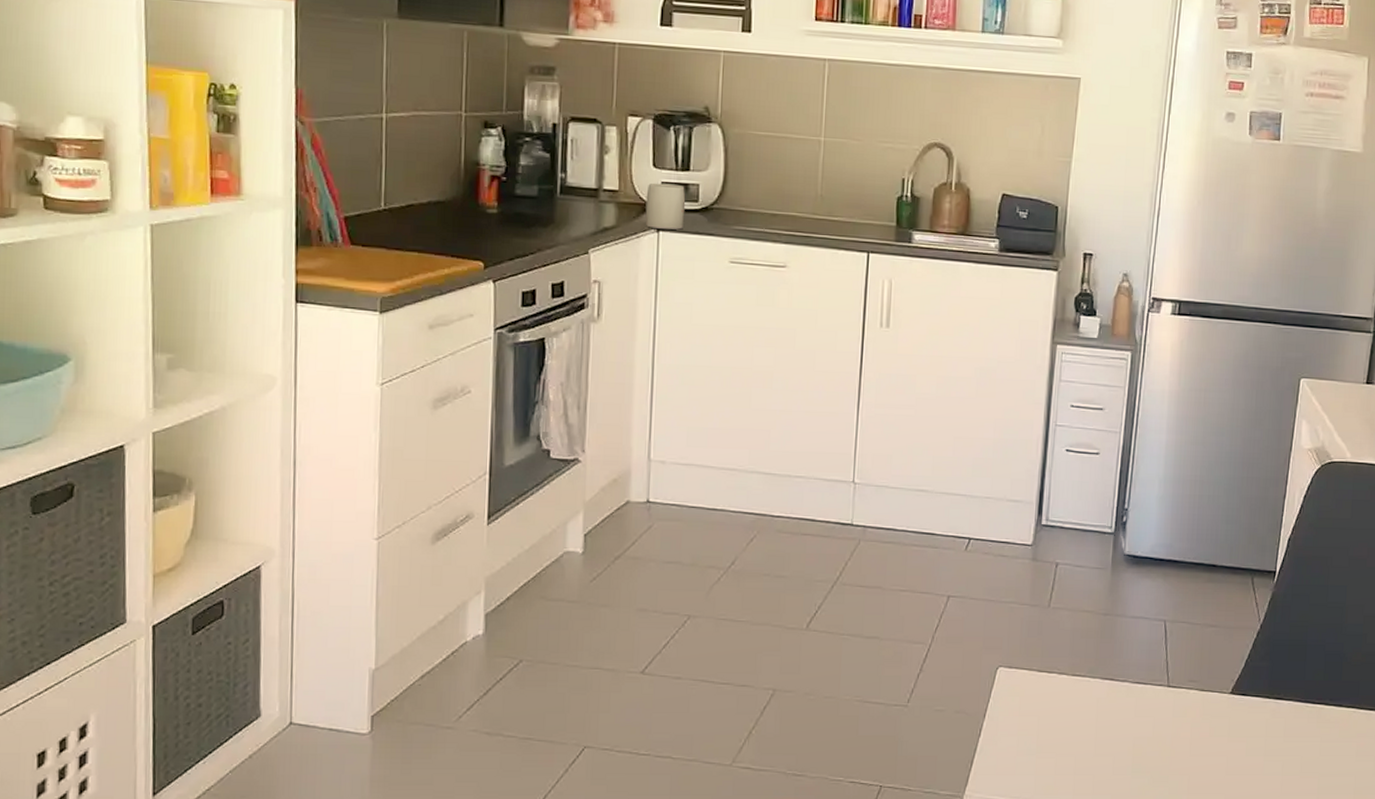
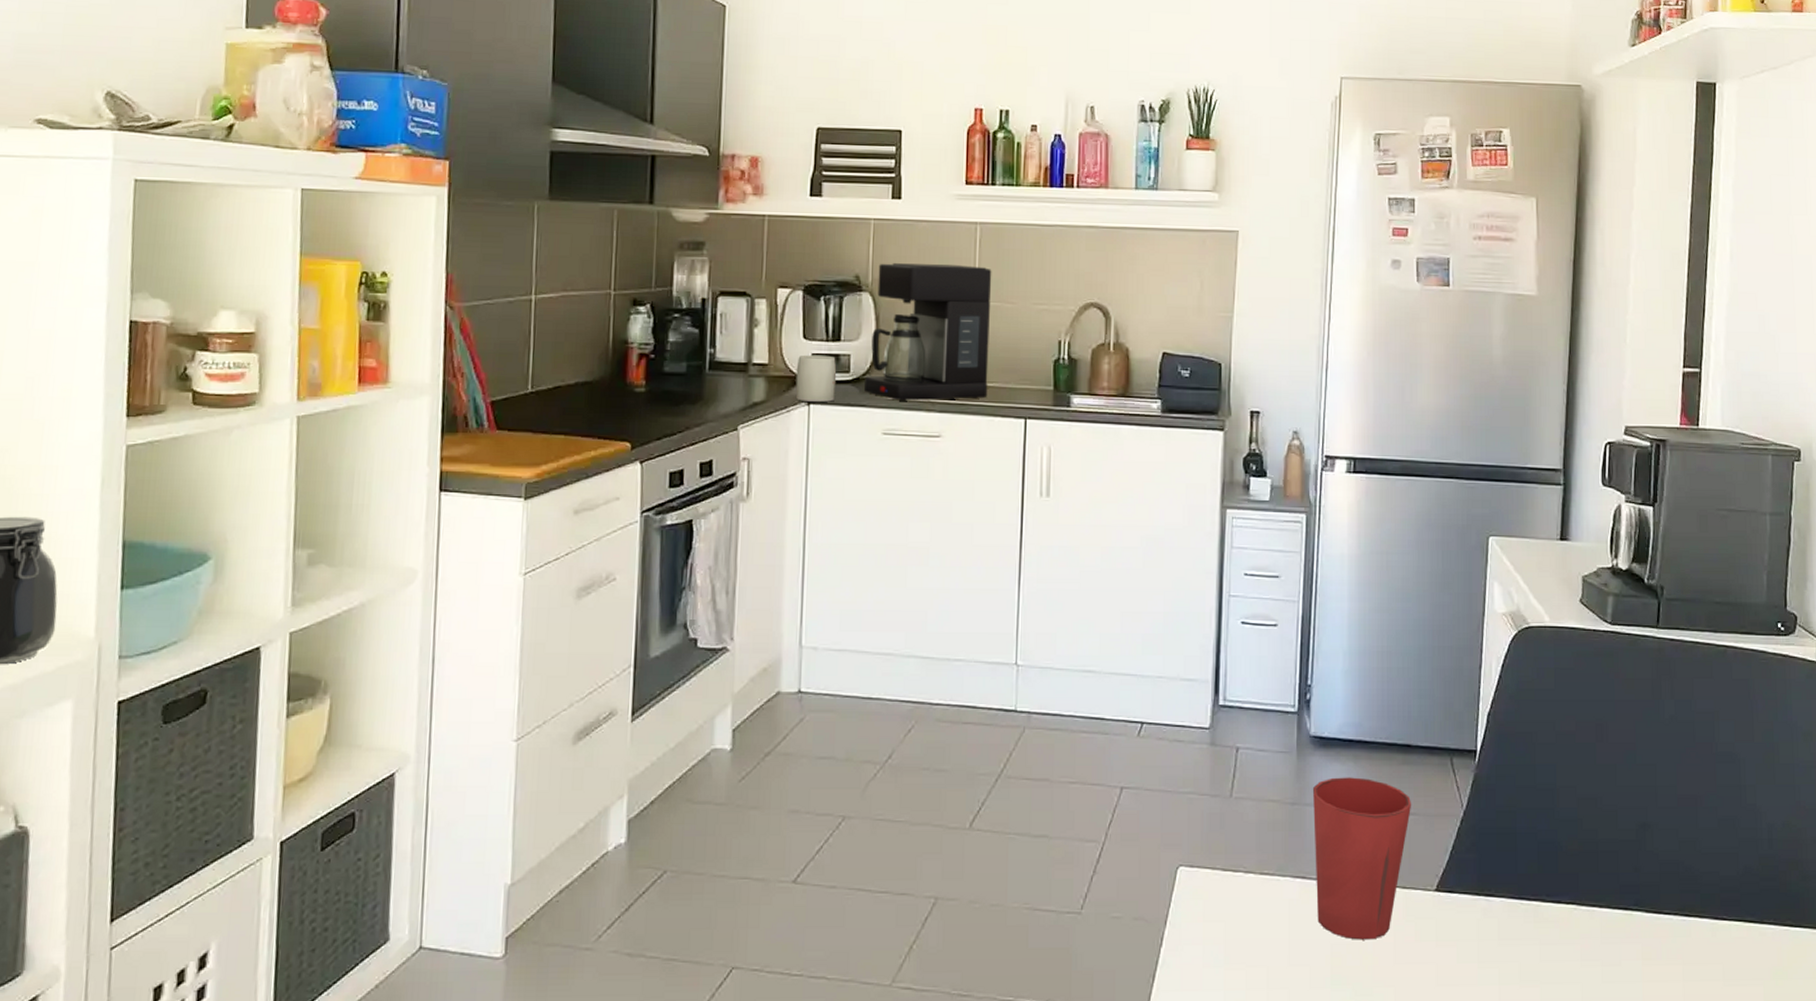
coffee maker: none [713,95,839,232] -> present [864,263,992,401]
cup: none [1122,592,1214,735] -> present [1312,777,1412,940]

